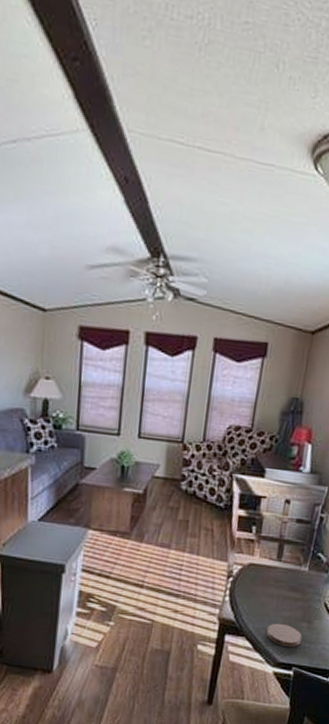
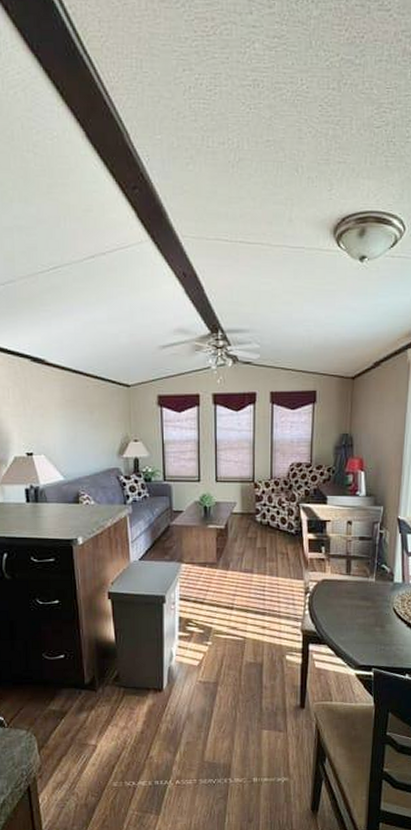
coaster: present [267,623,303,648] -> none [346,630,377,651]

